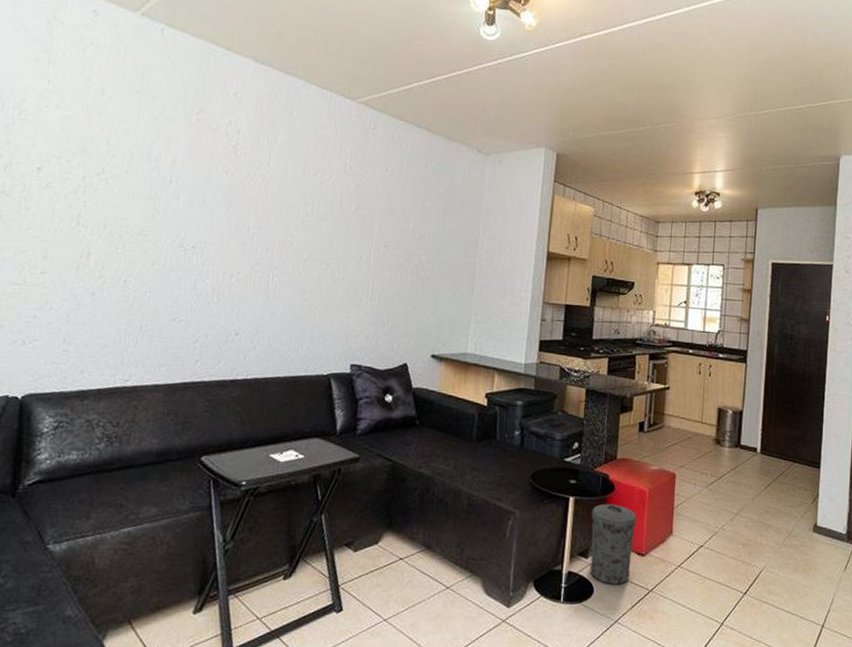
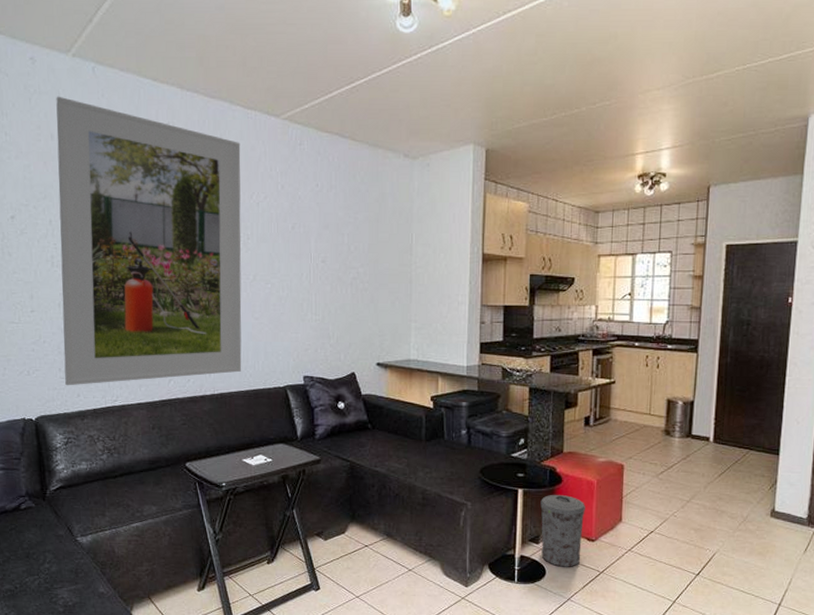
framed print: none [68,51,312,361] -> present [56,96,242,386]

